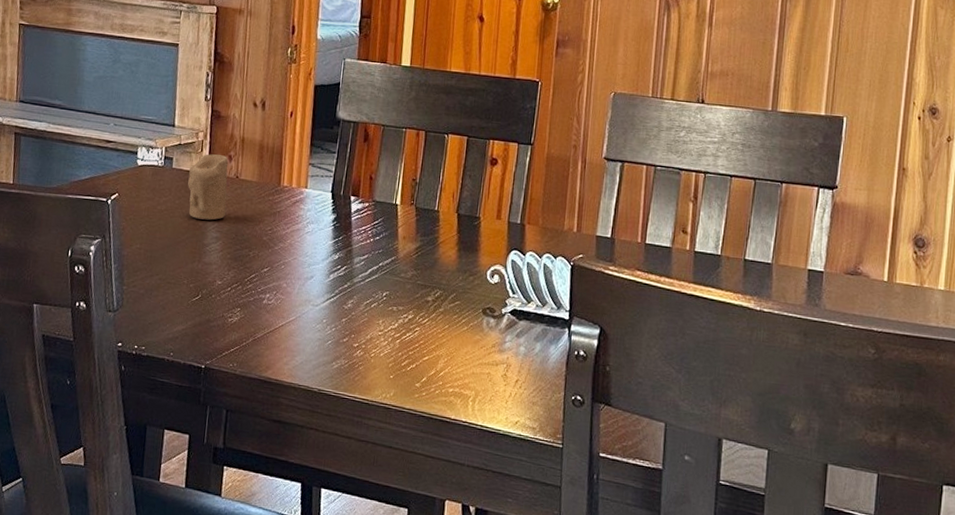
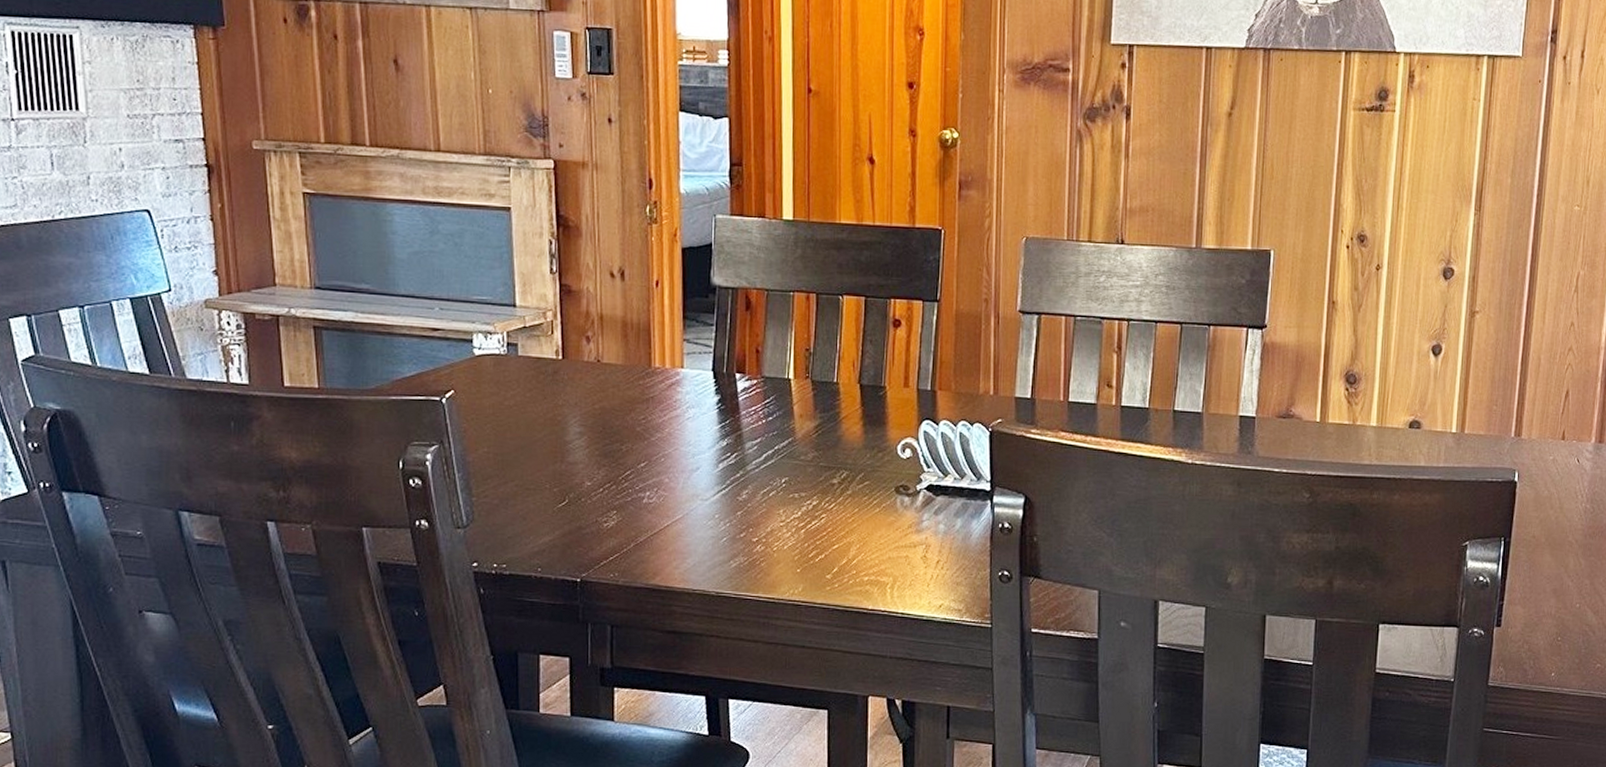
candle: present [188,154,228,220] -> none [539,336,588,413]

